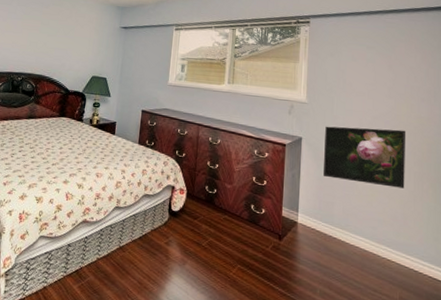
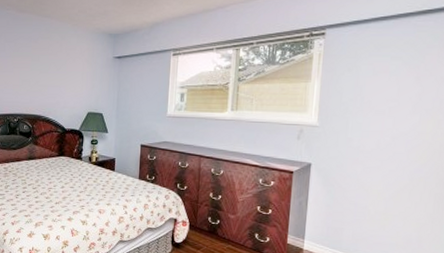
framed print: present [324,126,406,189] -> none [333,149,430,211]

